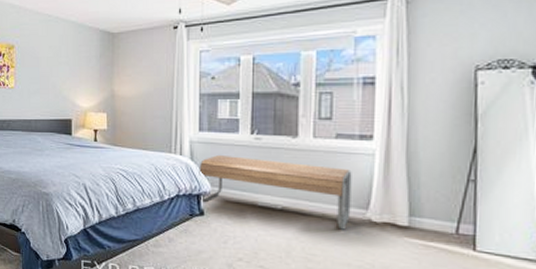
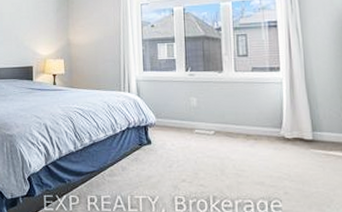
bench: present [199,155,352,230] -> none [145,91,269,147]

